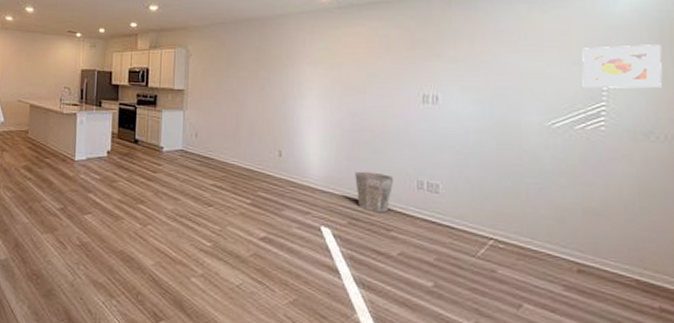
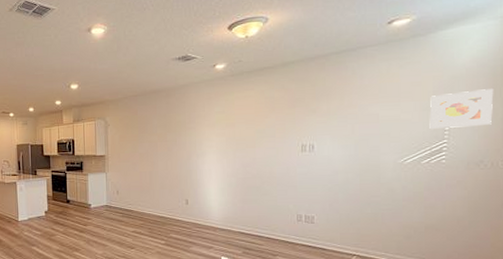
waste bin: present [355,171,393,213] -> none [247,210,278,243]

